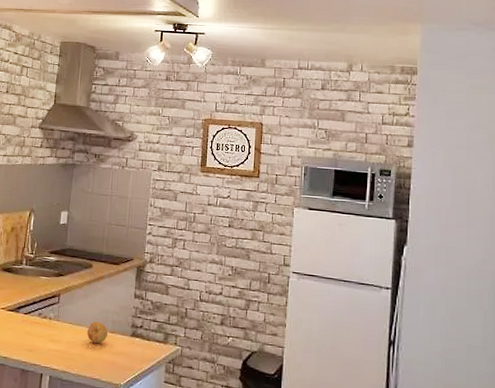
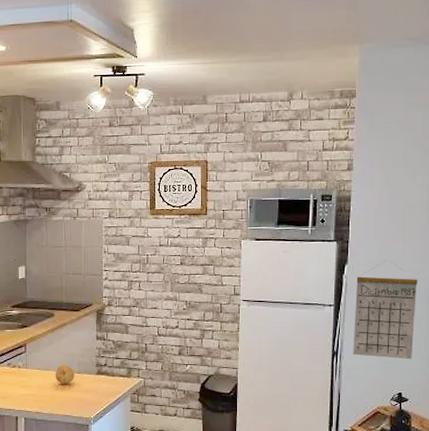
calendar: none [411,245,484,360] -> present [353,260,418,360]

